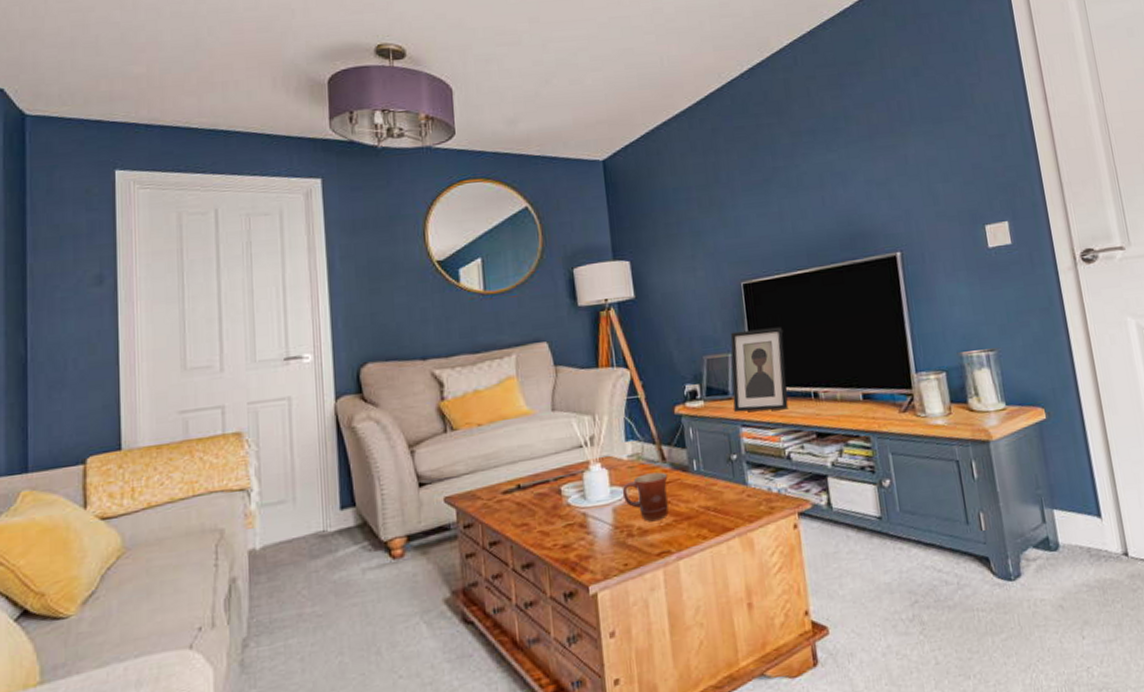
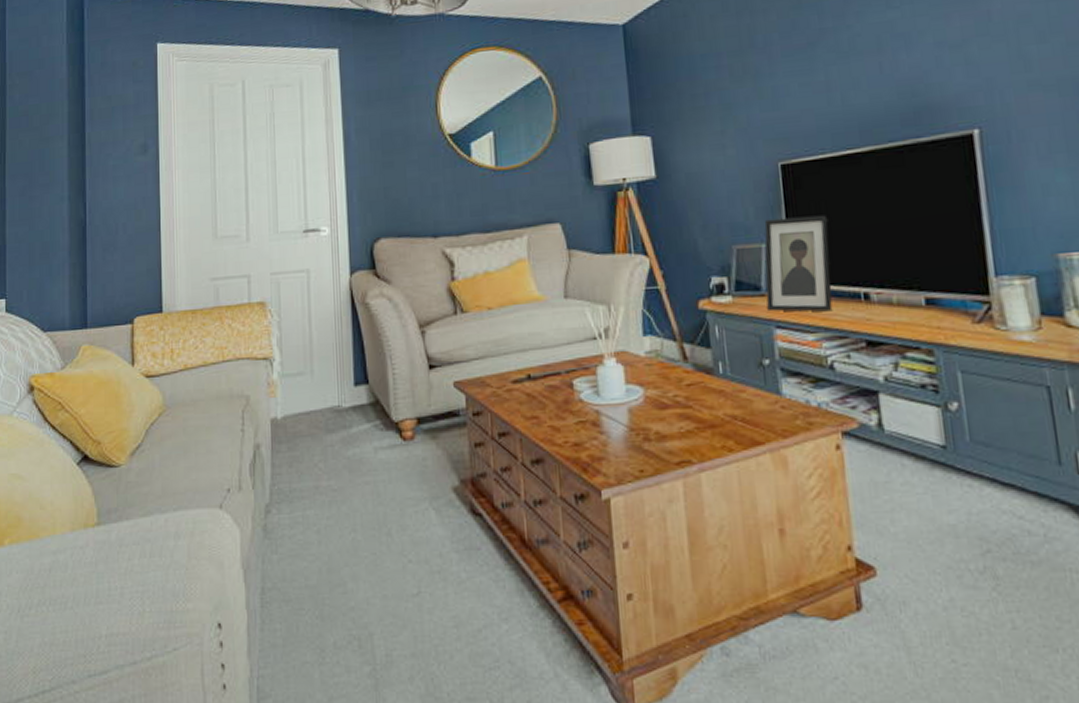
mug: present [622,472,670,522] -> none [638,372,691,427]

